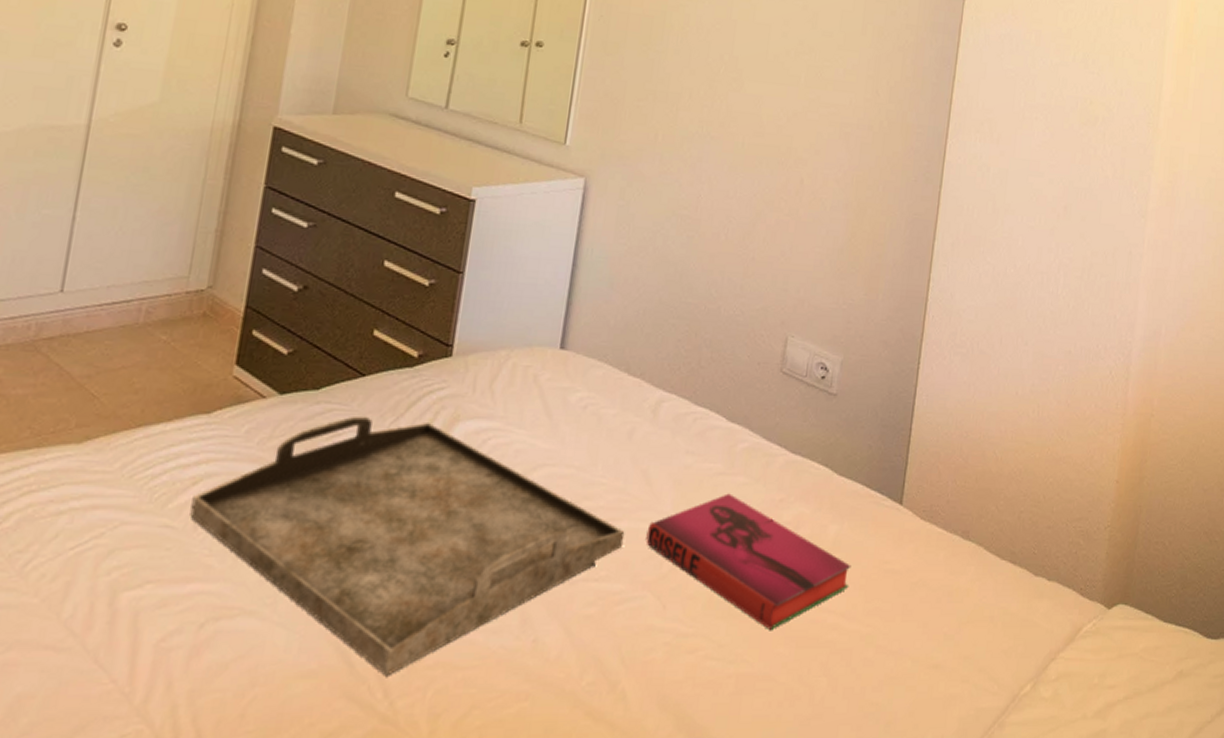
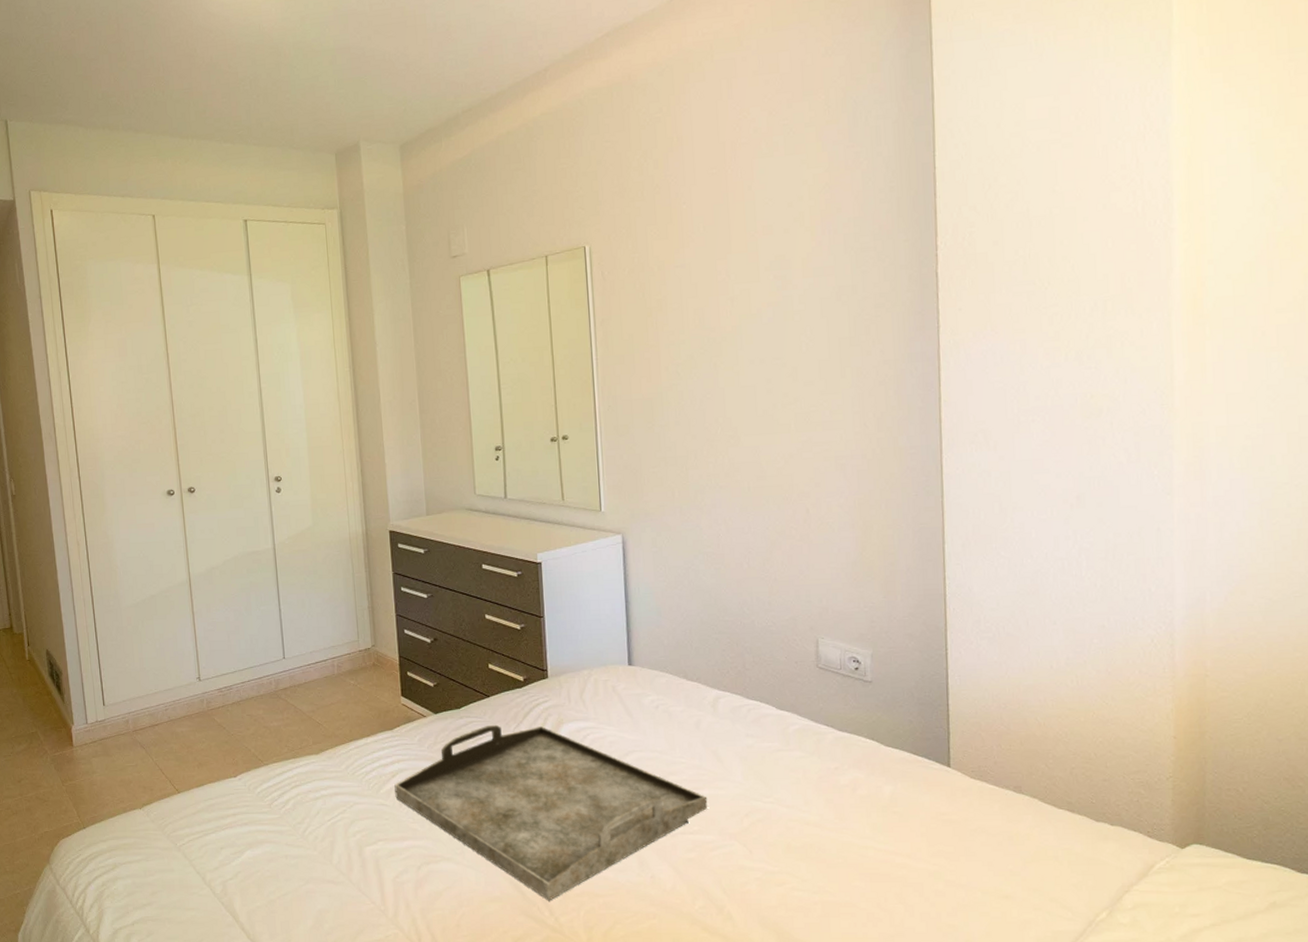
hardback book: present [646,493,851,631] -> none [725,765,911,869]

